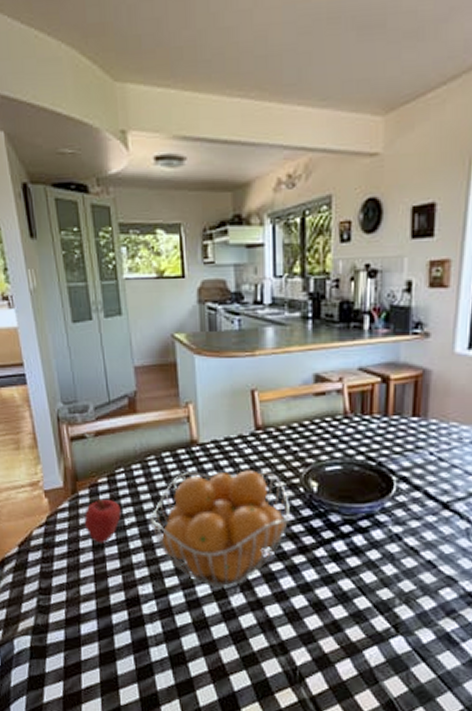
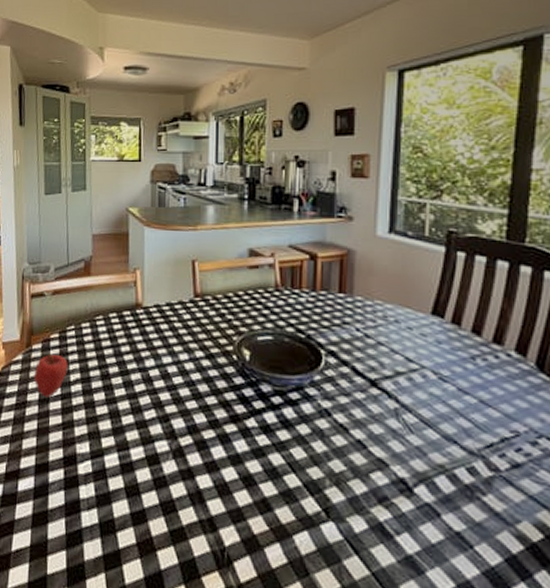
fruit basket: present [149,470,290,589] -> none [93,333,223,454]

